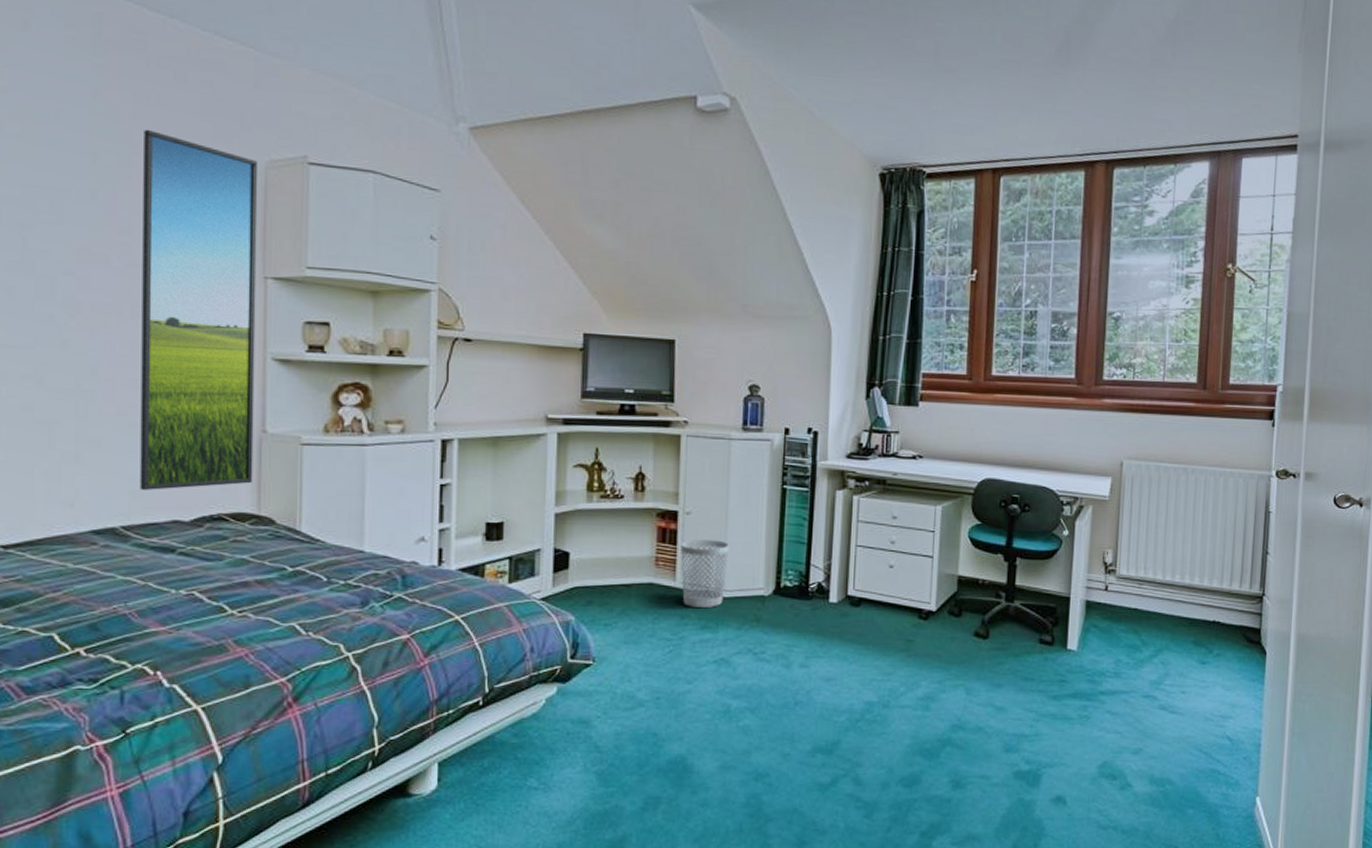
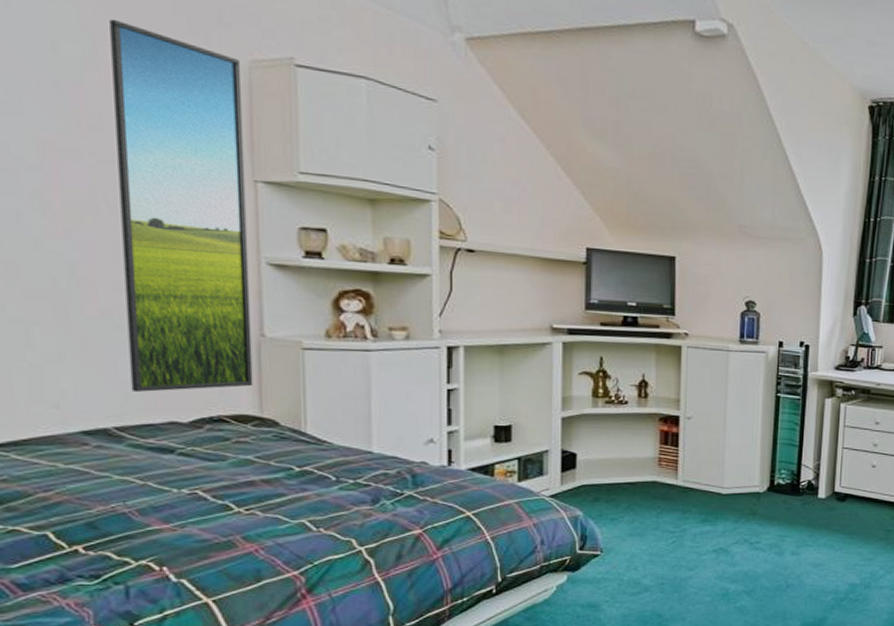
wastebasket: present [680,539,730,607] -> none [682,442,728,503]

